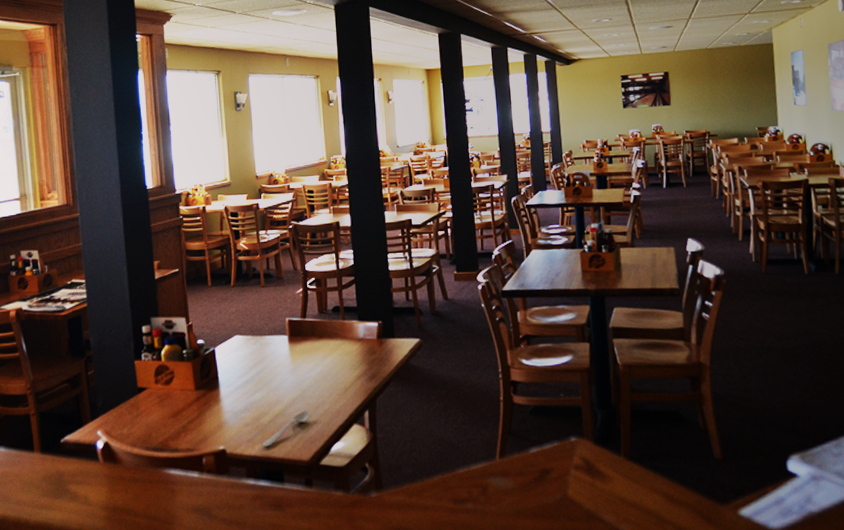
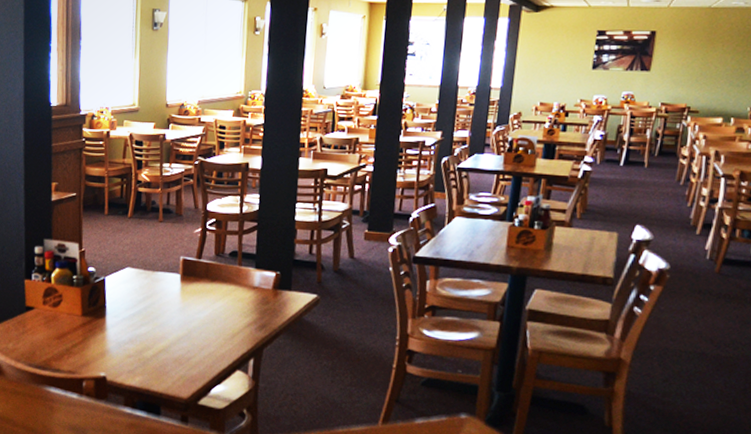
spoon: present [262,411,309,447] -> none [143,350,193,380]

